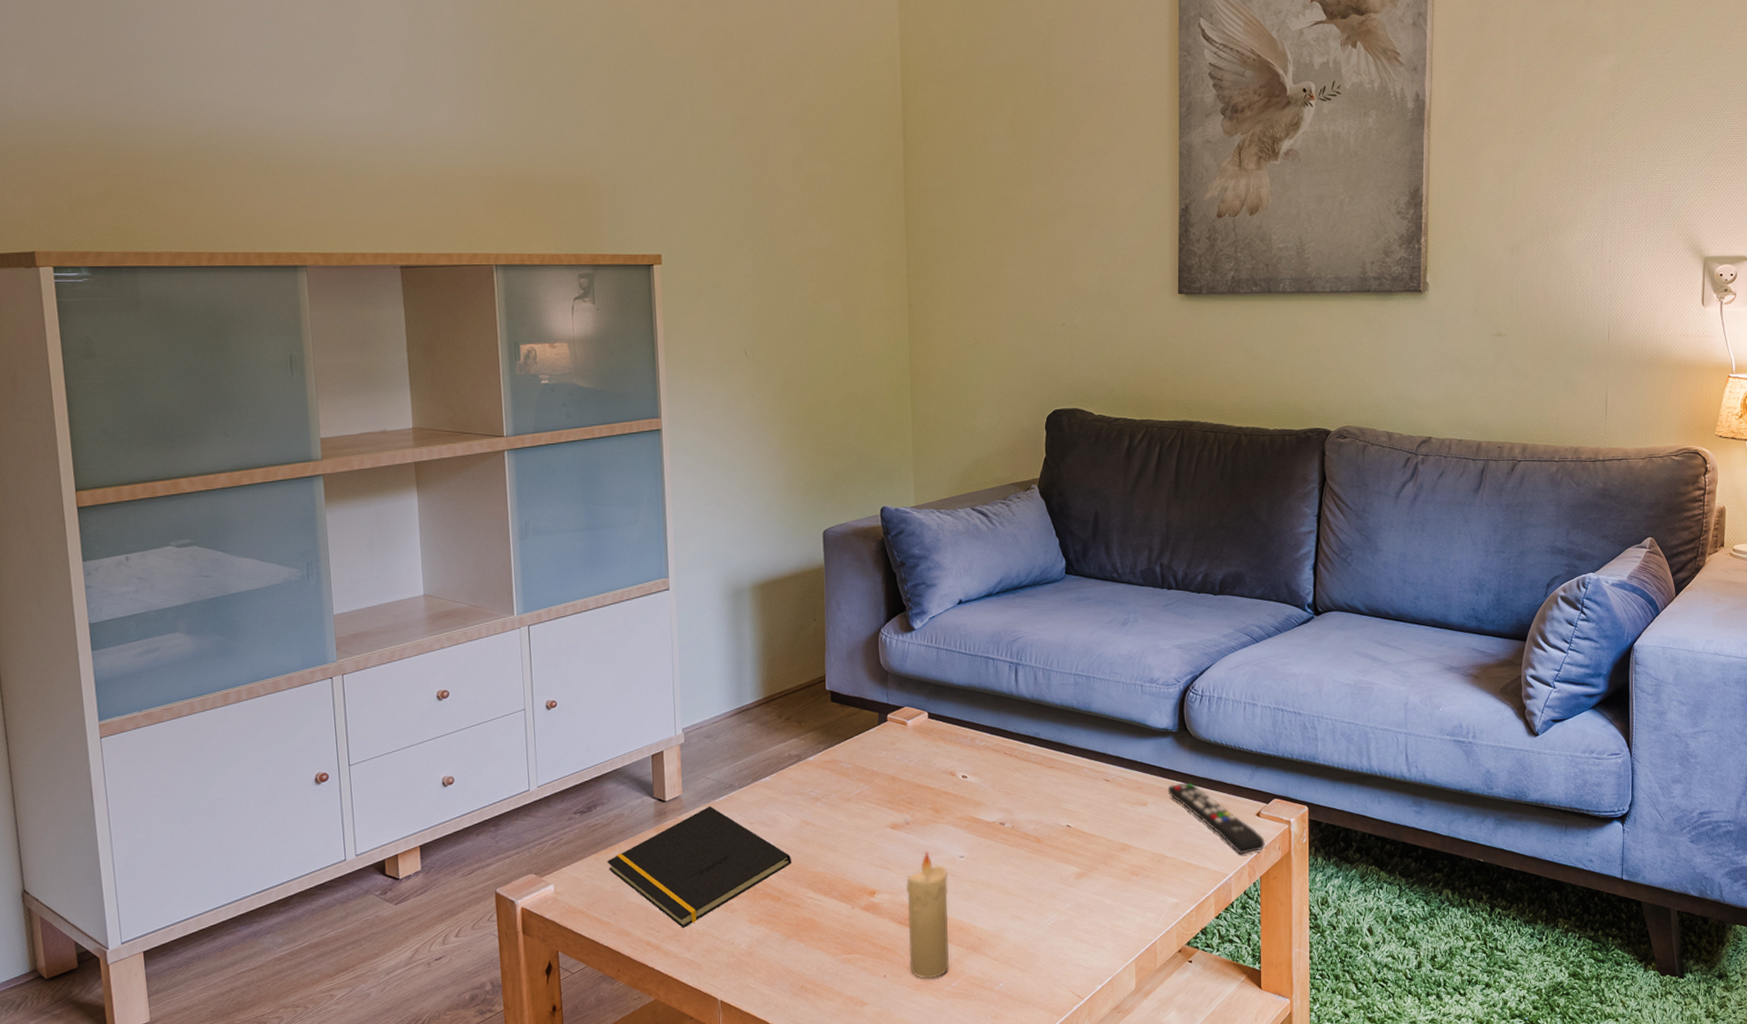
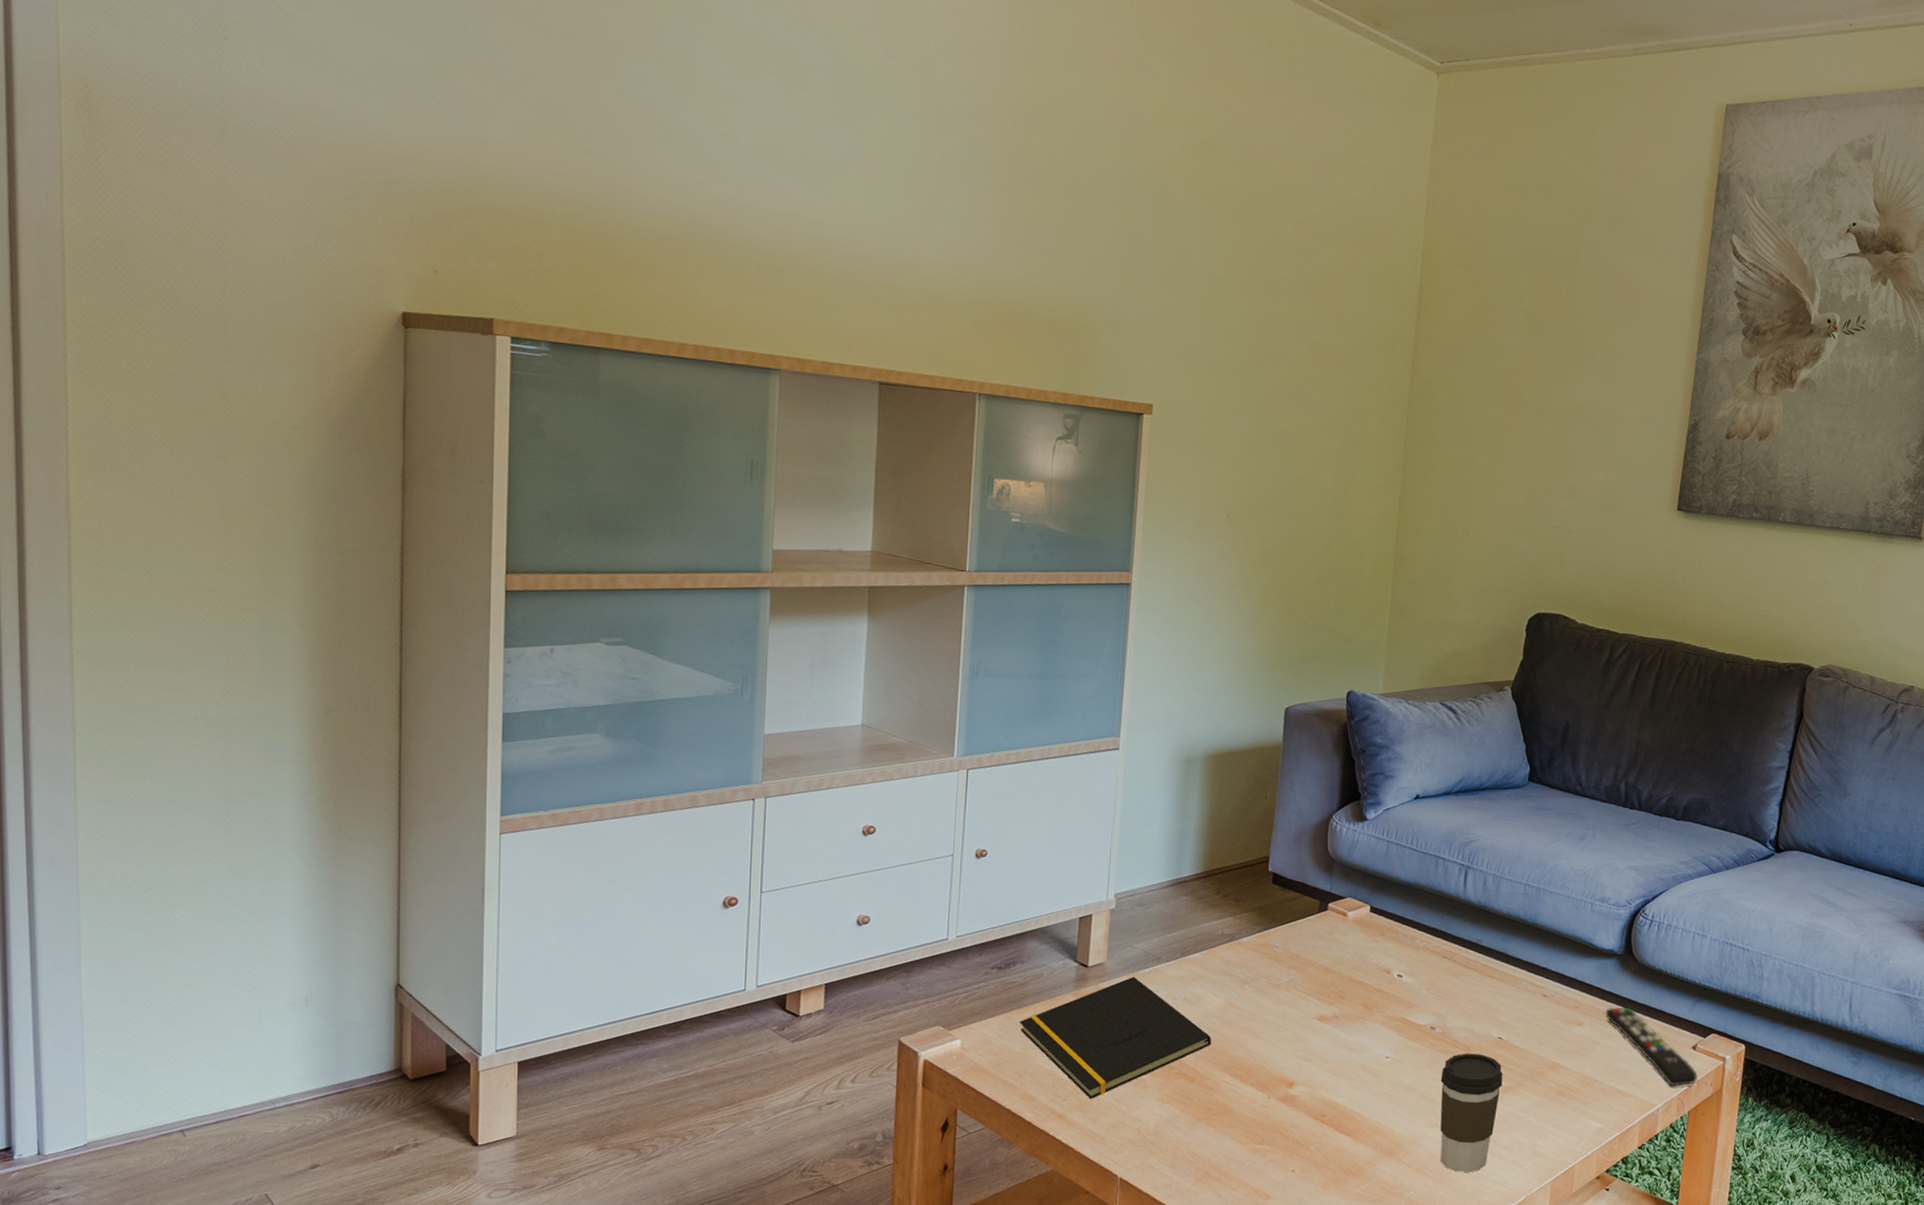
candle: present [906,851,949,979] -> none [1320,1047,1370,1179]
coffee cup: none [1015,843,1076,960] -> present [1440,1053,1503,1173]

